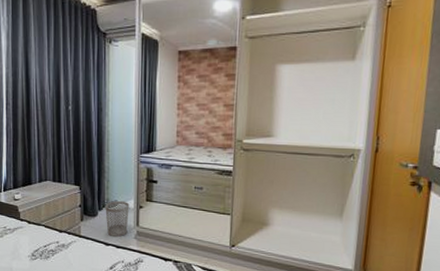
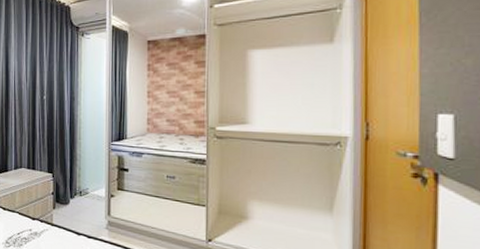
wastebasket: present [105,200,129,238] -> none [77,188,101,227]

